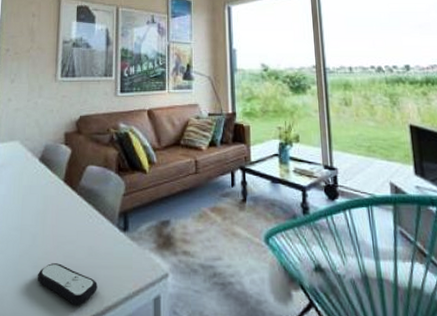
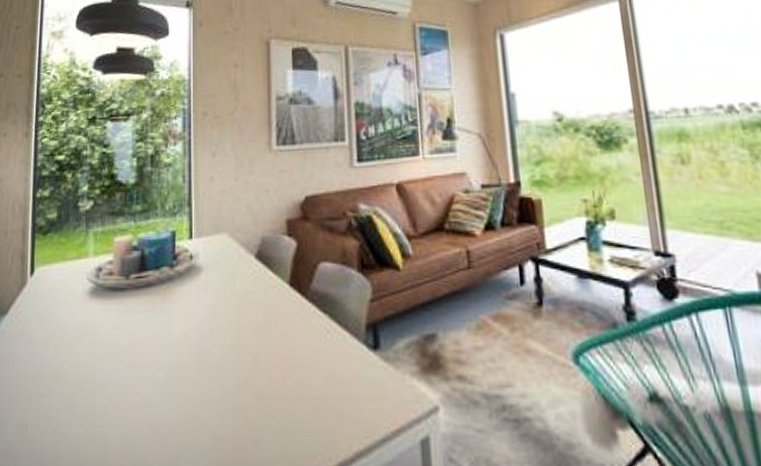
remote control: present [37,263,97,306] -> none [262,394,343,451]

